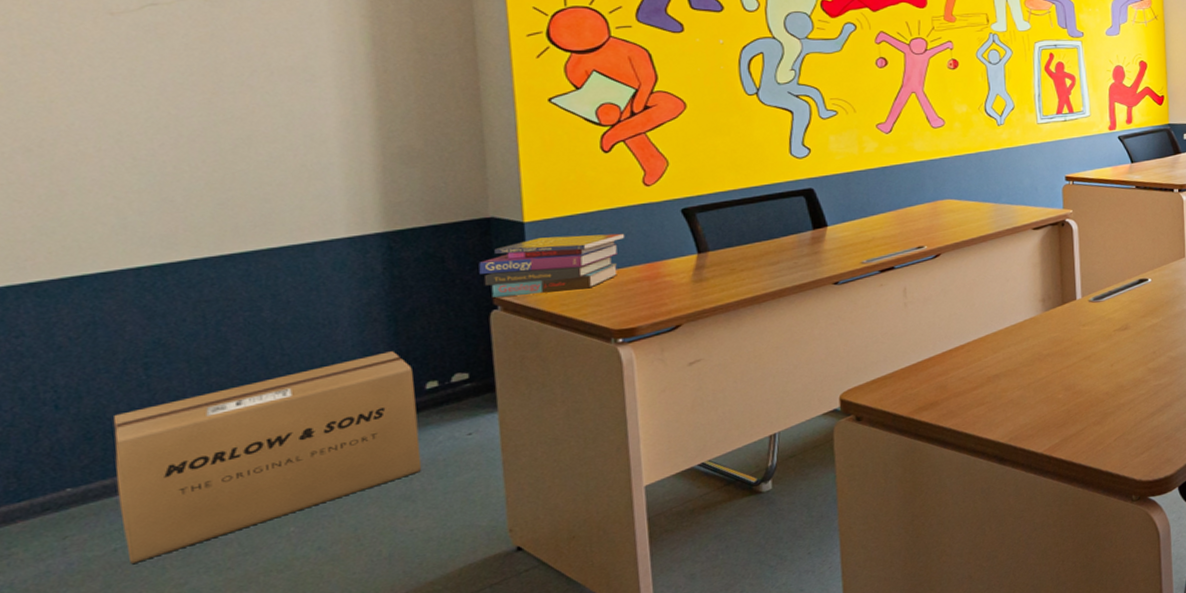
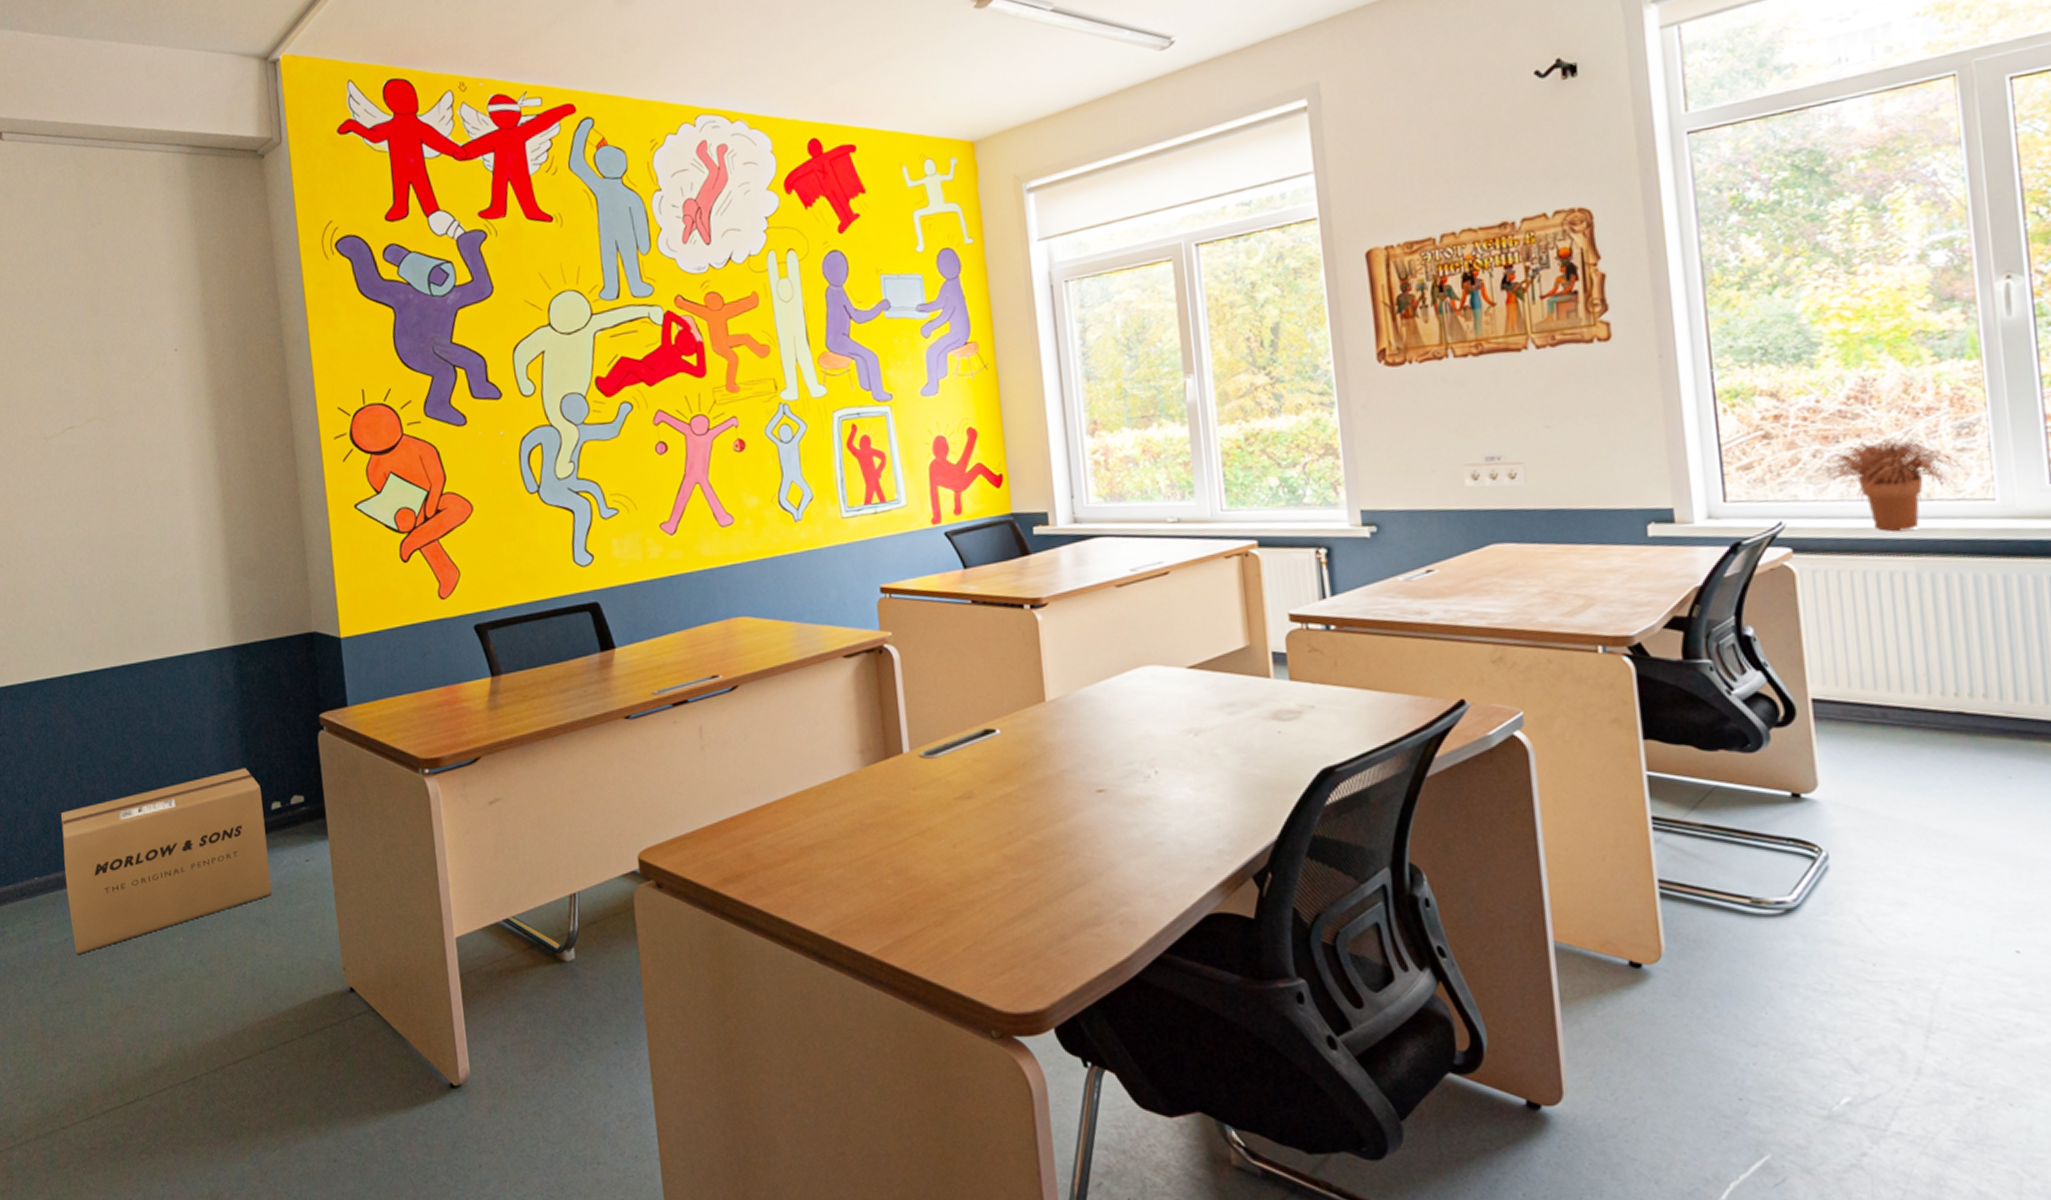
books: present [478,233,624,298] -> none [306,651,425,717]

